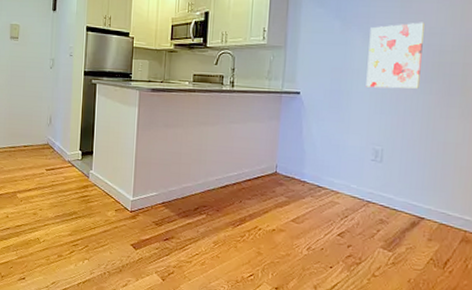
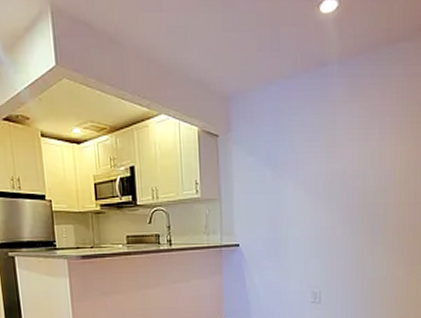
wall art: present [366,22,425,89] -> none [300,166,348,233]

